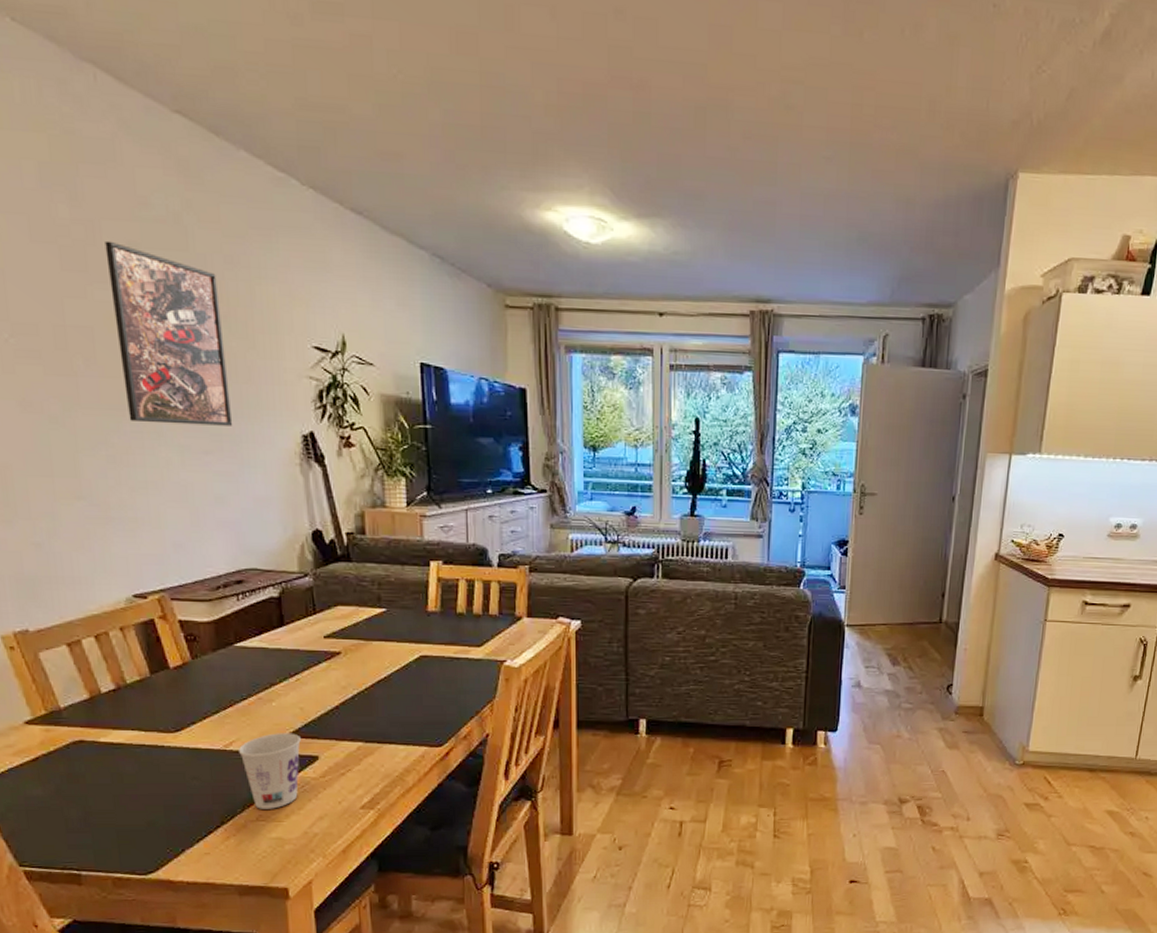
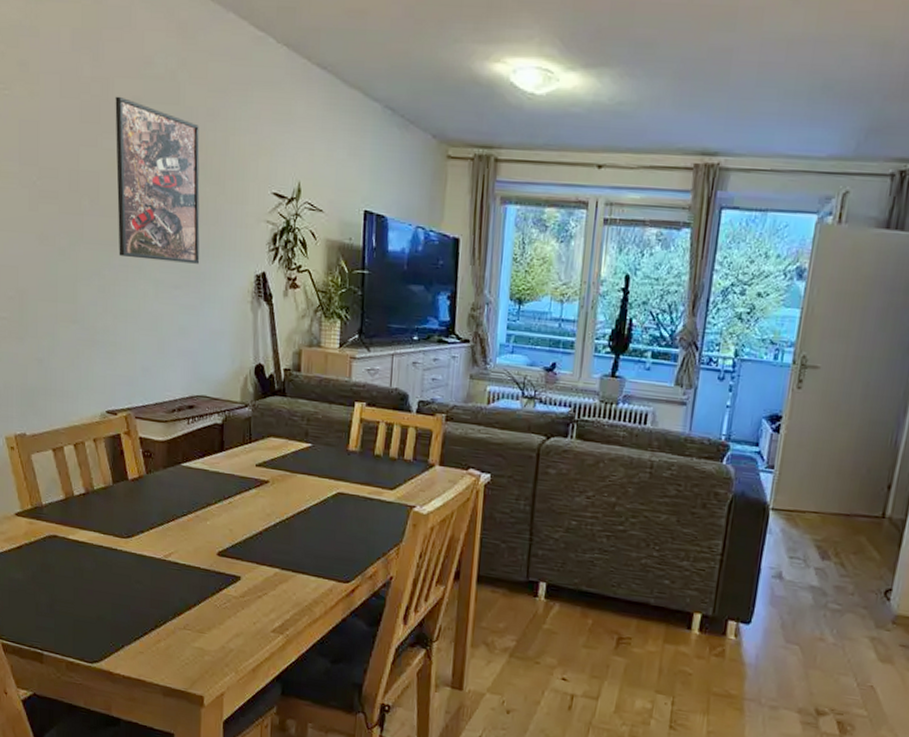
cup: present [239,733,301,809] -> none [176,550,227,621]

